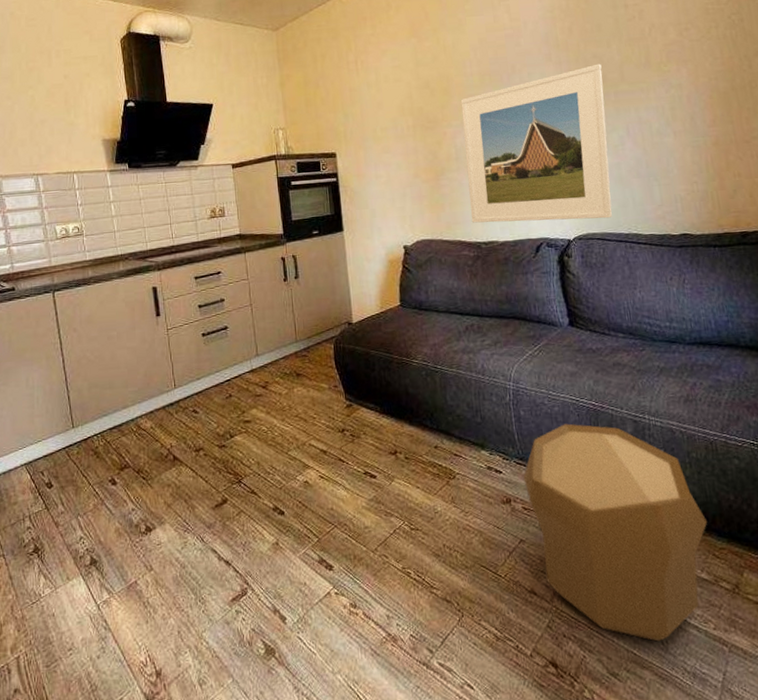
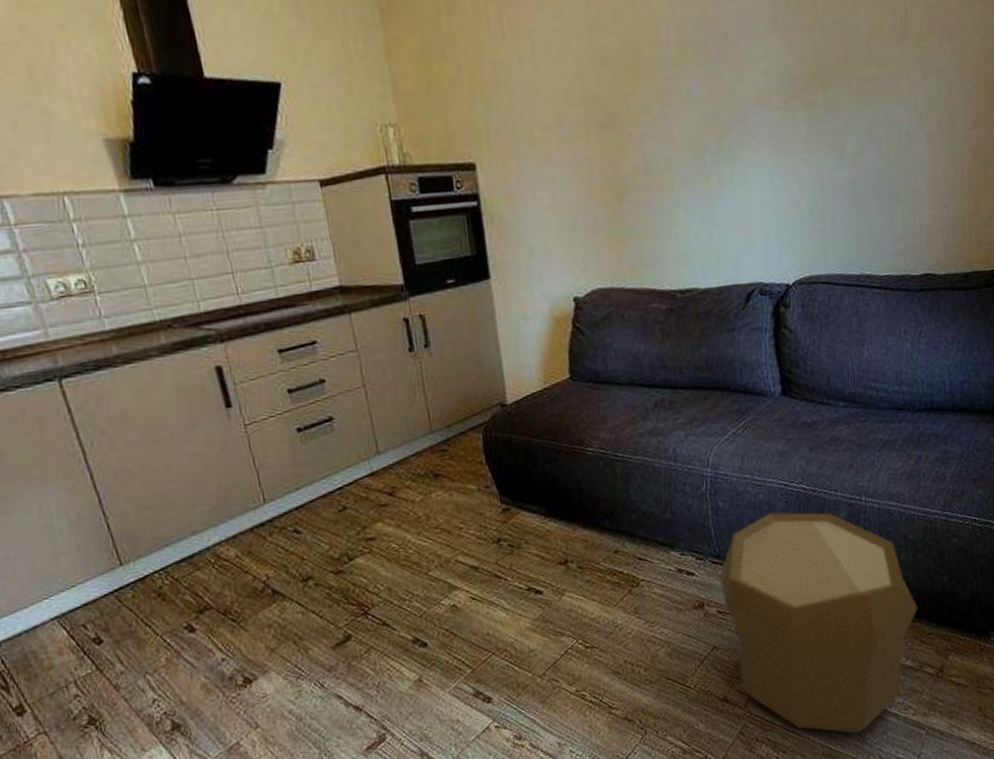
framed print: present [460,63,612,223] -> none [652,33,845,264]

